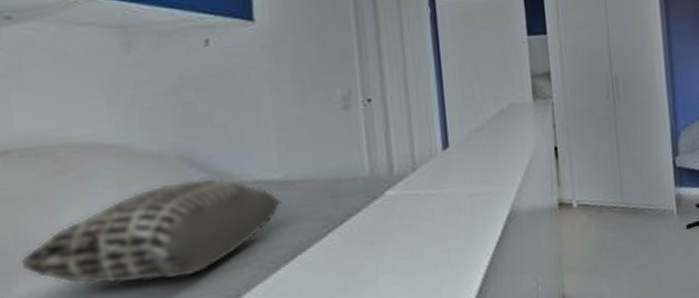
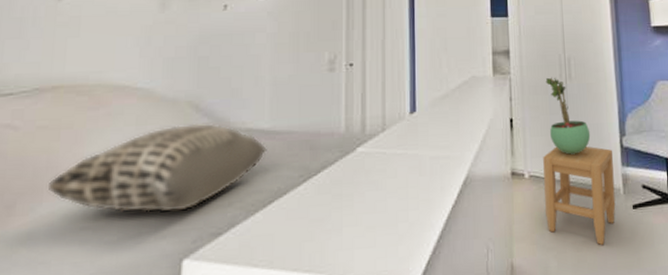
potted plant: none [591,98,642,180] -> present [545,77,591,155]
stool: none [592,169,669,268] -> present [543,146,616,245]

